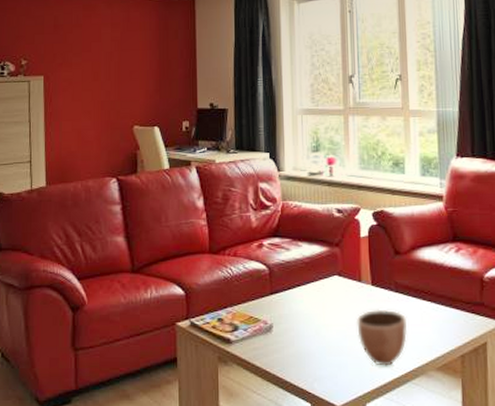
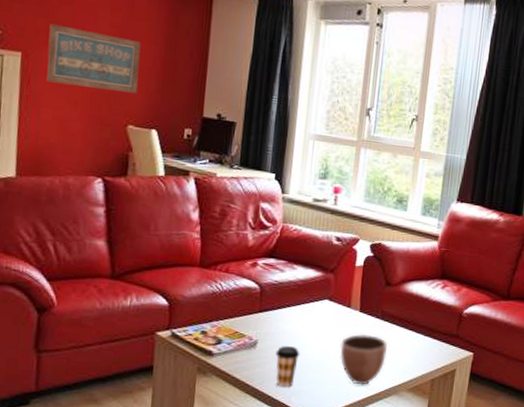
wall art: none [64,47,140,98] -> present [46,23,141,93]
coffee cup: none [292,328,317,373] -> present [275,346,300,388]

